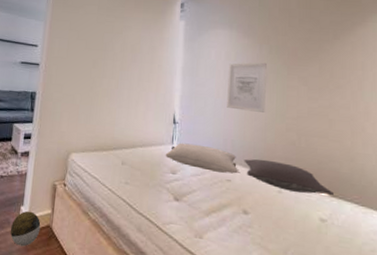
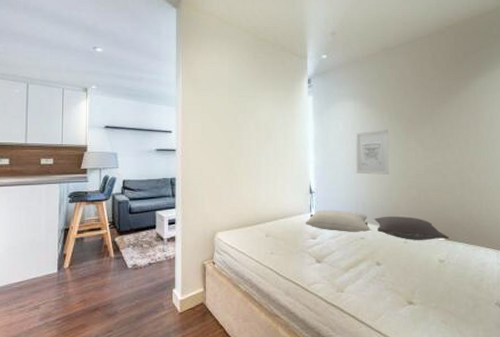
decorative ball: present [10,211,41,247] -> none [165,292,194,326]

